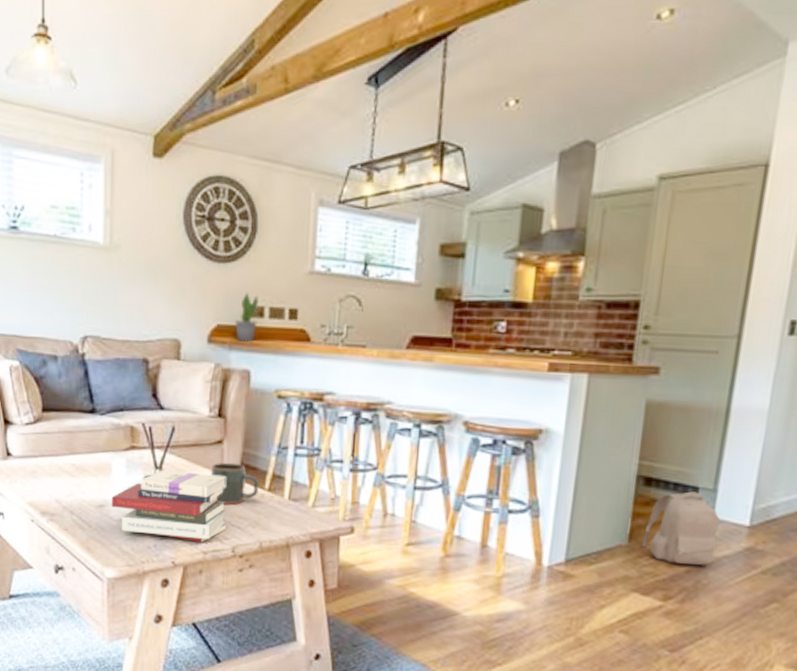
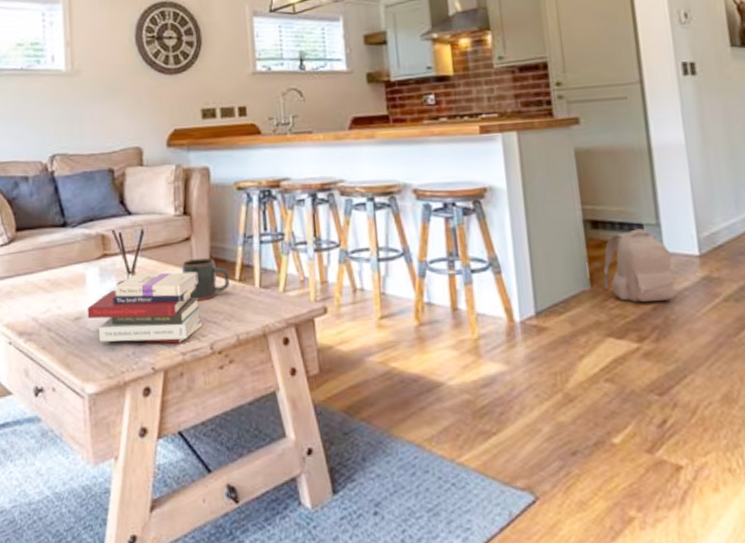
potted plant: present [234,292,260,342] -> none [189,97,211,142]

